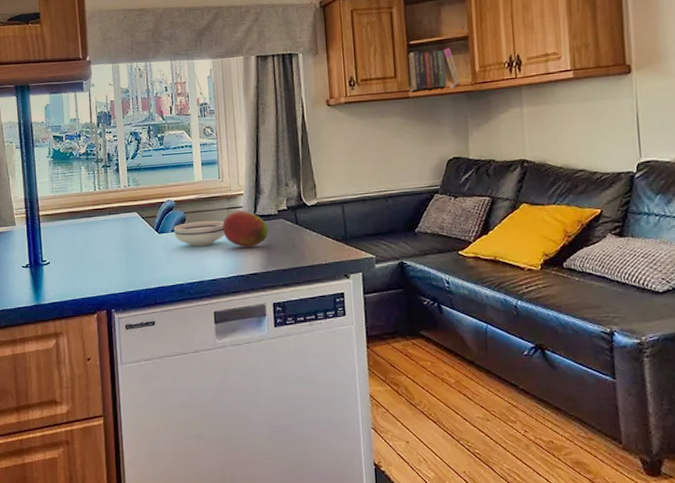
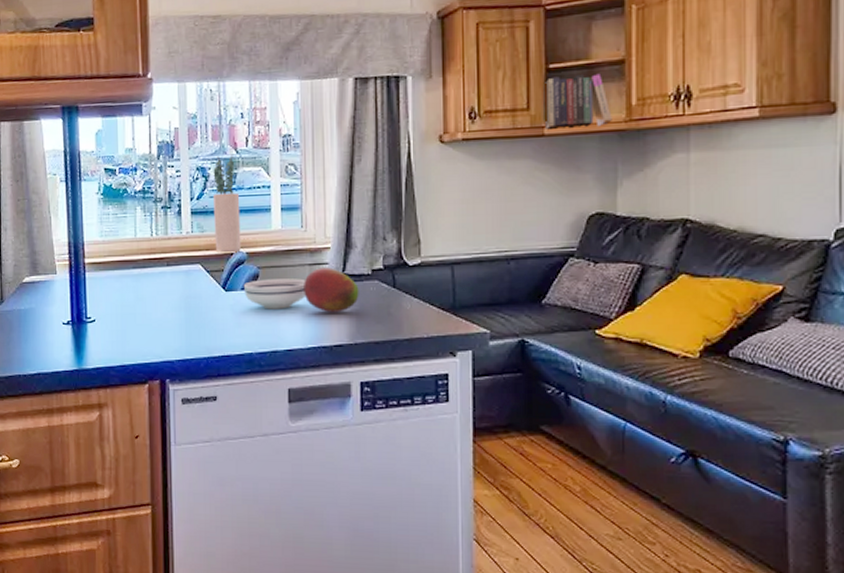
vase: none [144,120,170,202] -> present [212,154,241,253]

